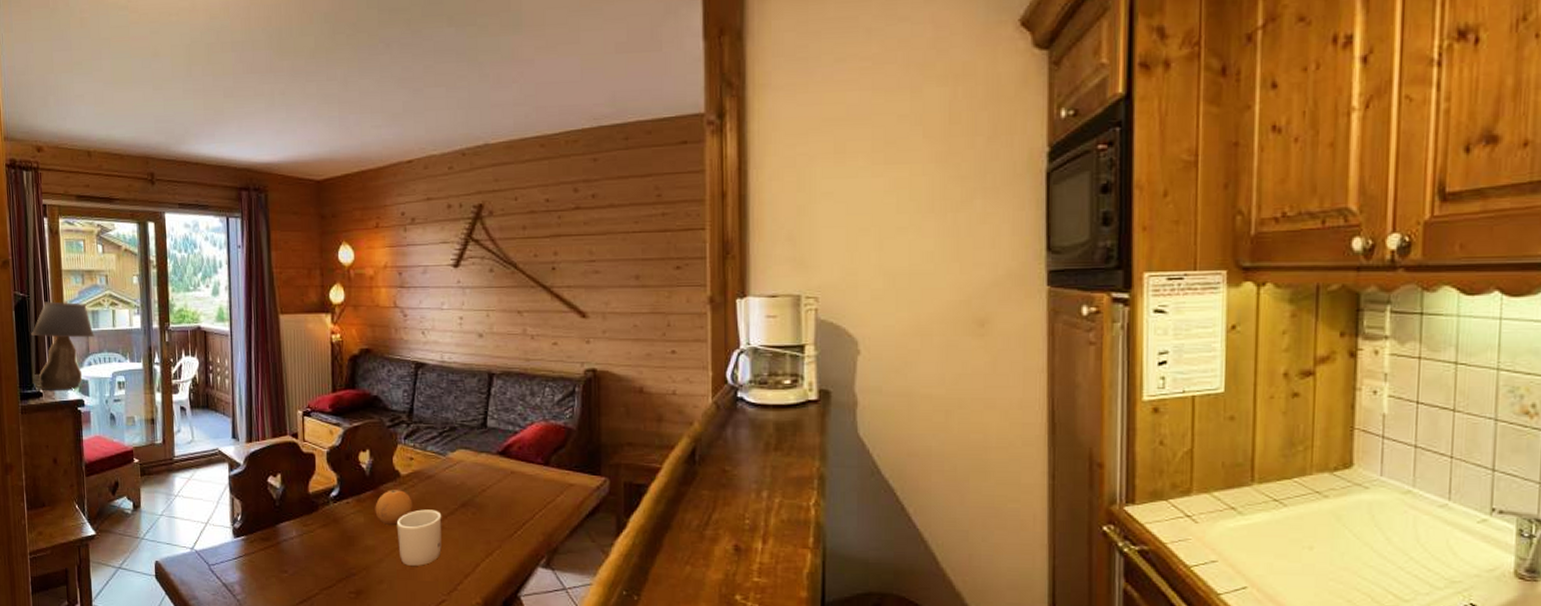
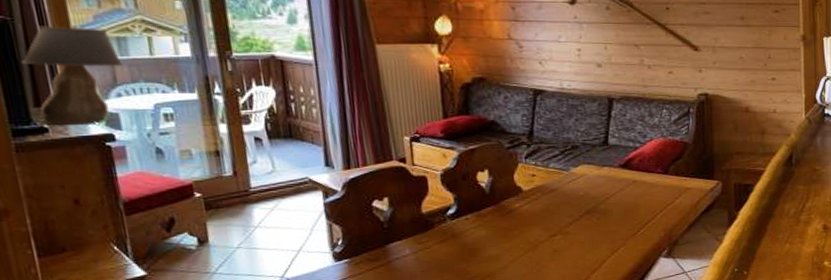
fruit: present [375,490,413,526] -> none [497,203,537,236]
mug: present [396,509,443,566] -> none [520,218,568,269]

